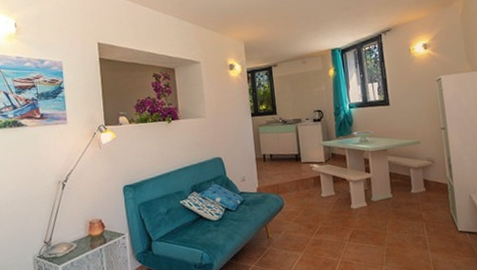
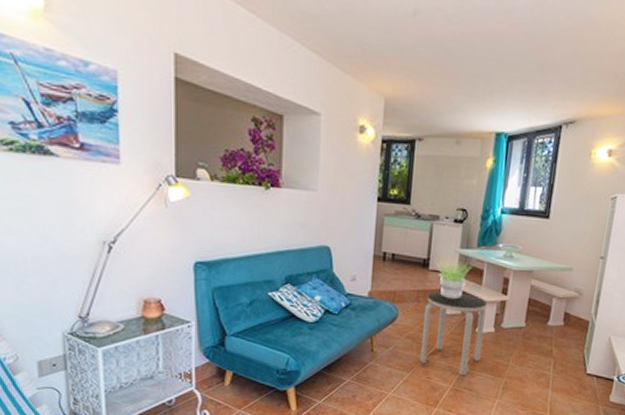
side table: none [304,176,360,249] -> present [419,291,488,376]
potted plant: none [306,152,336,184] -> present [436,260,472,300]

